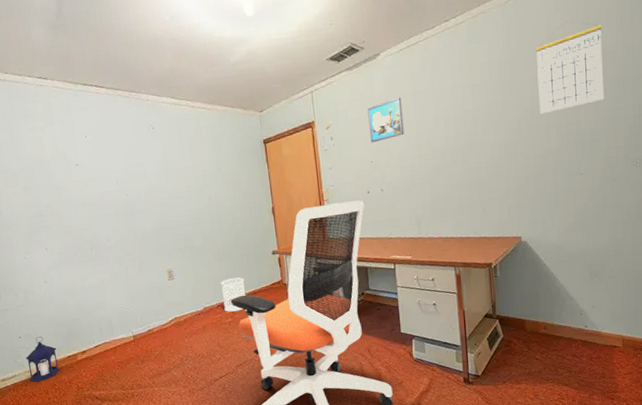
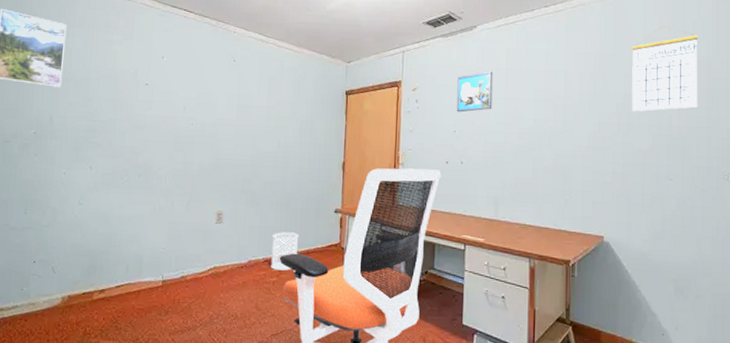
lantern: present [25,336,61,382] -> none [31,265,73,319]

